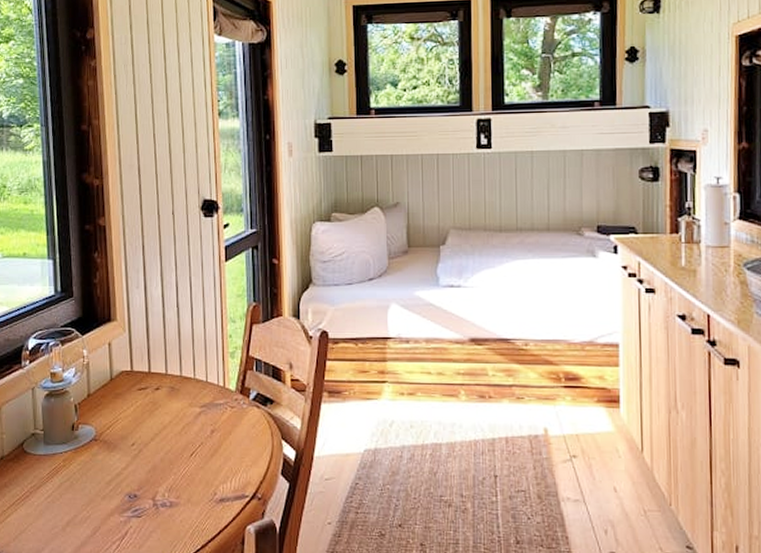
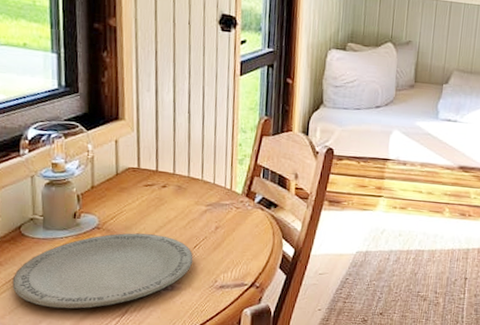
plate: none [16,443,191,533] -> present [12,233,193,309]

